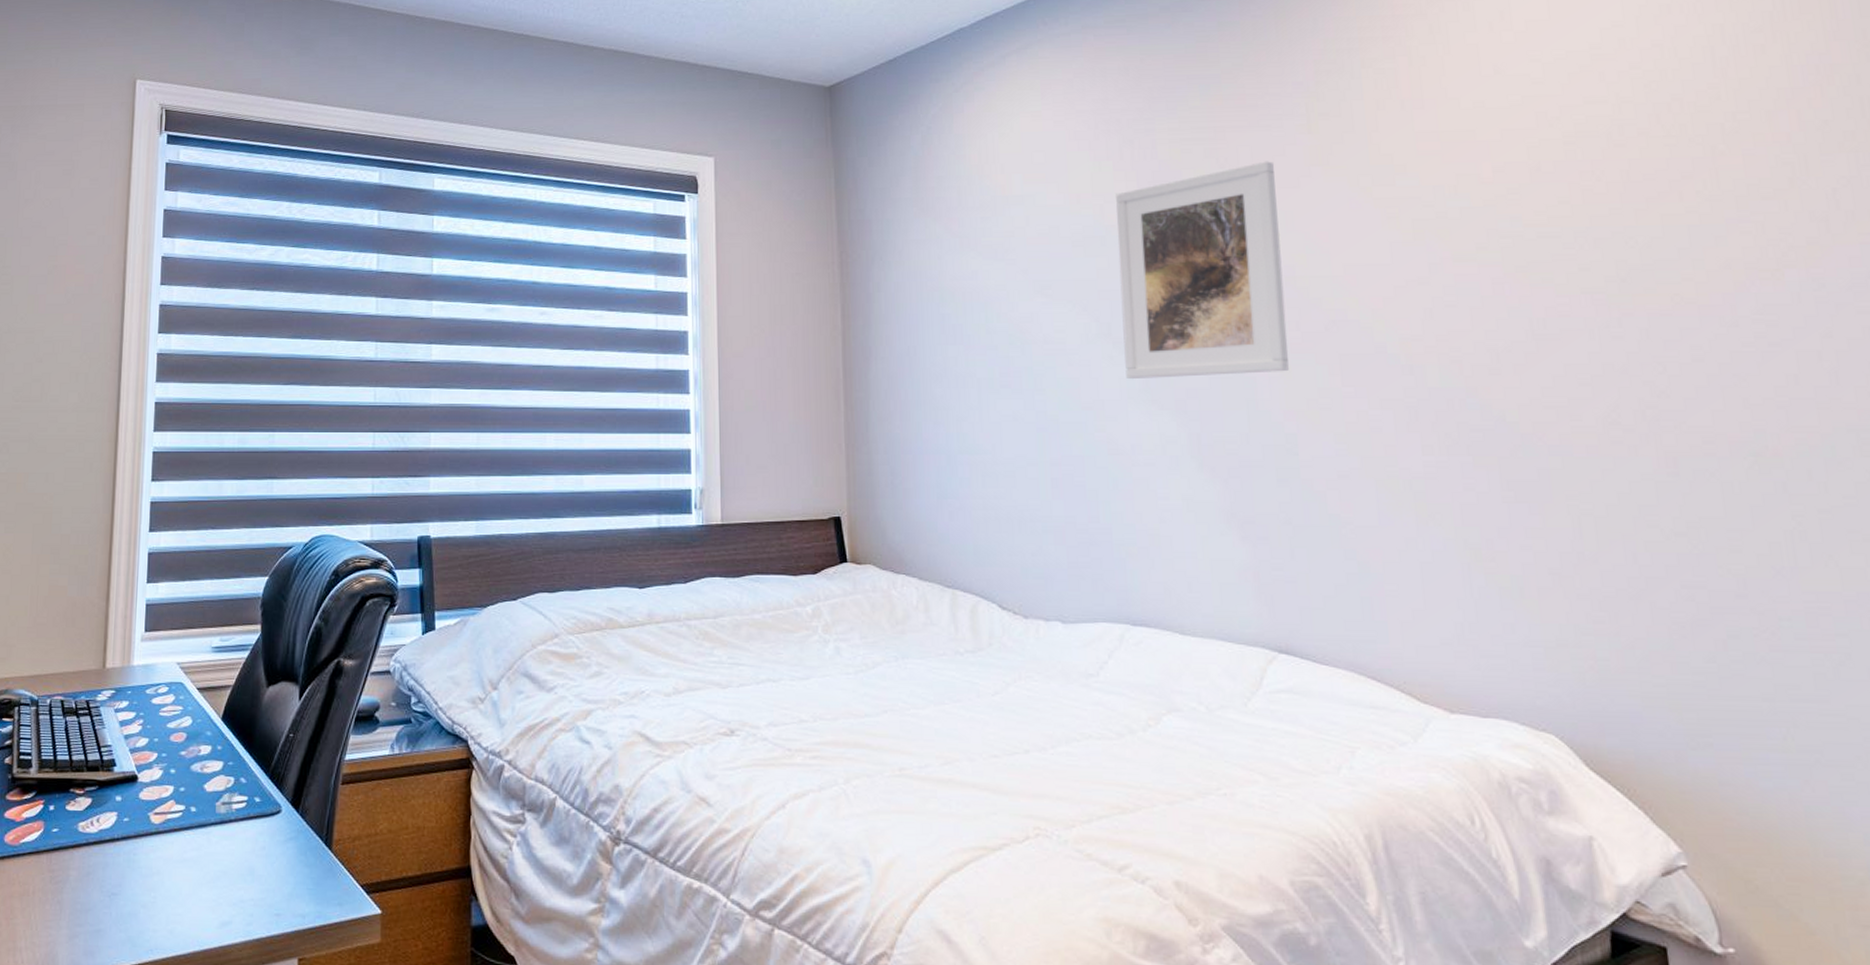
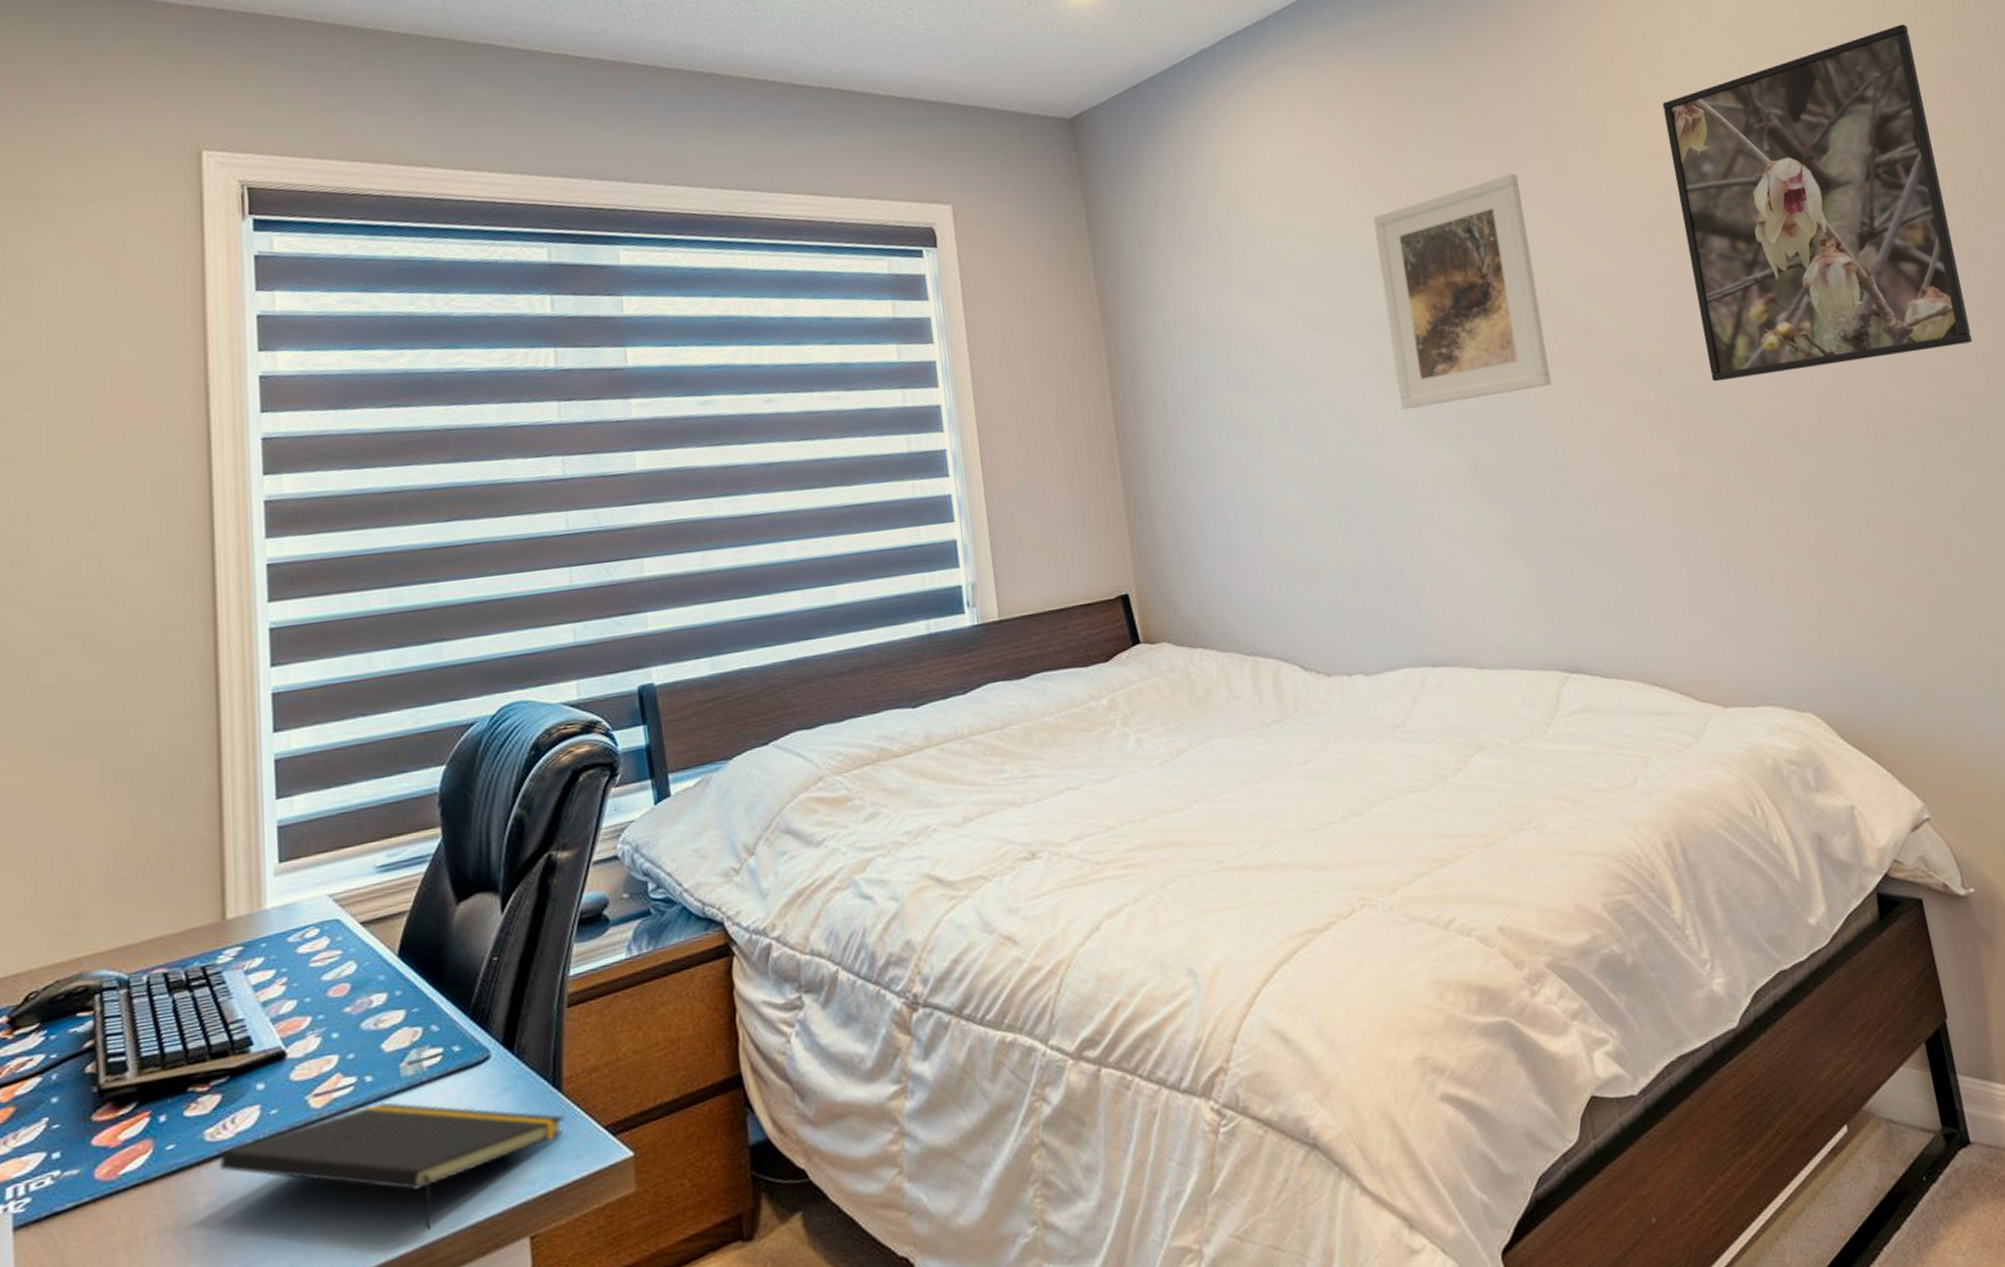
notepad: none [85,829,332,937] -> present [218,1102,564,1233]
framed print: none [1446,28,1803,385] -> present [1662,24,1972,382]

